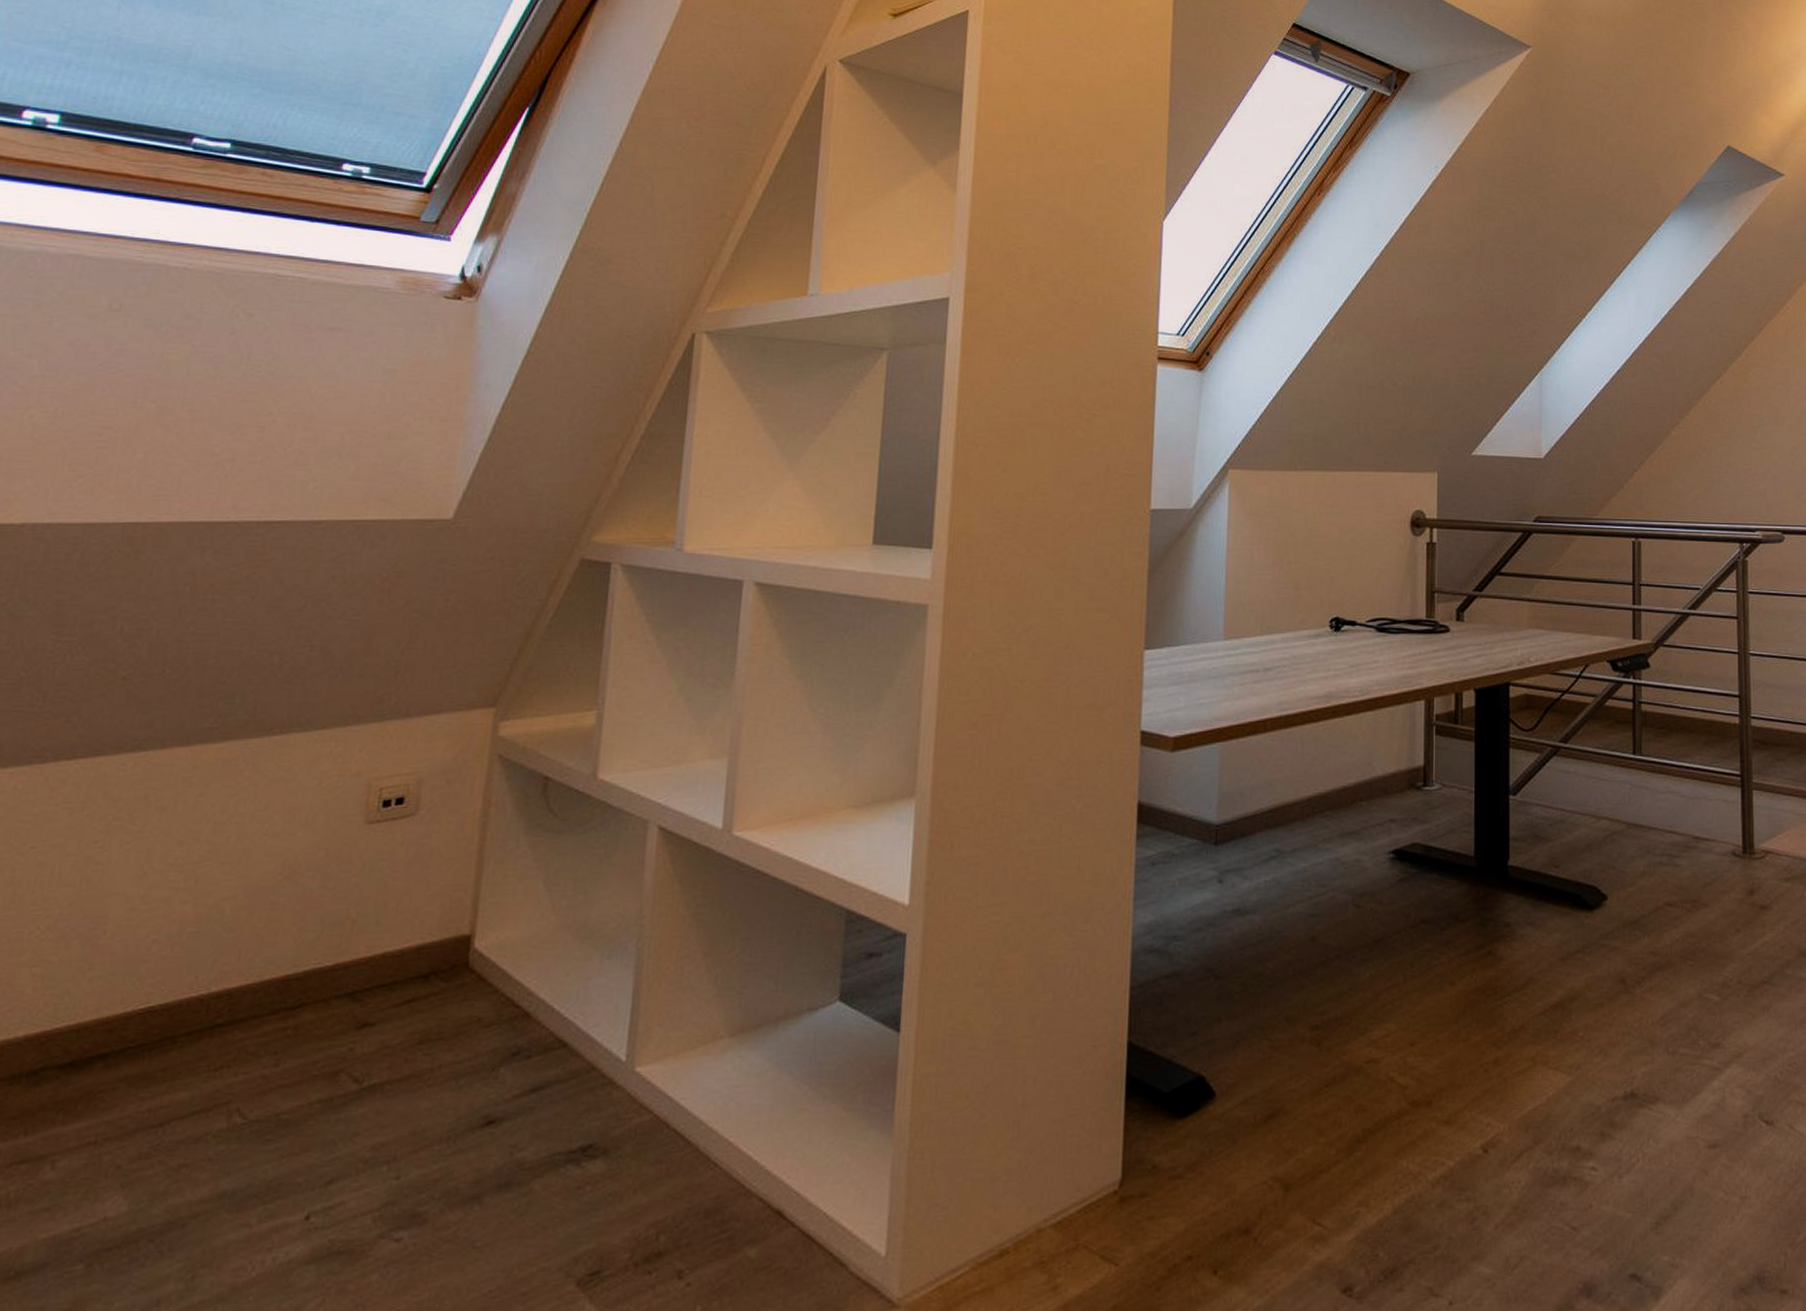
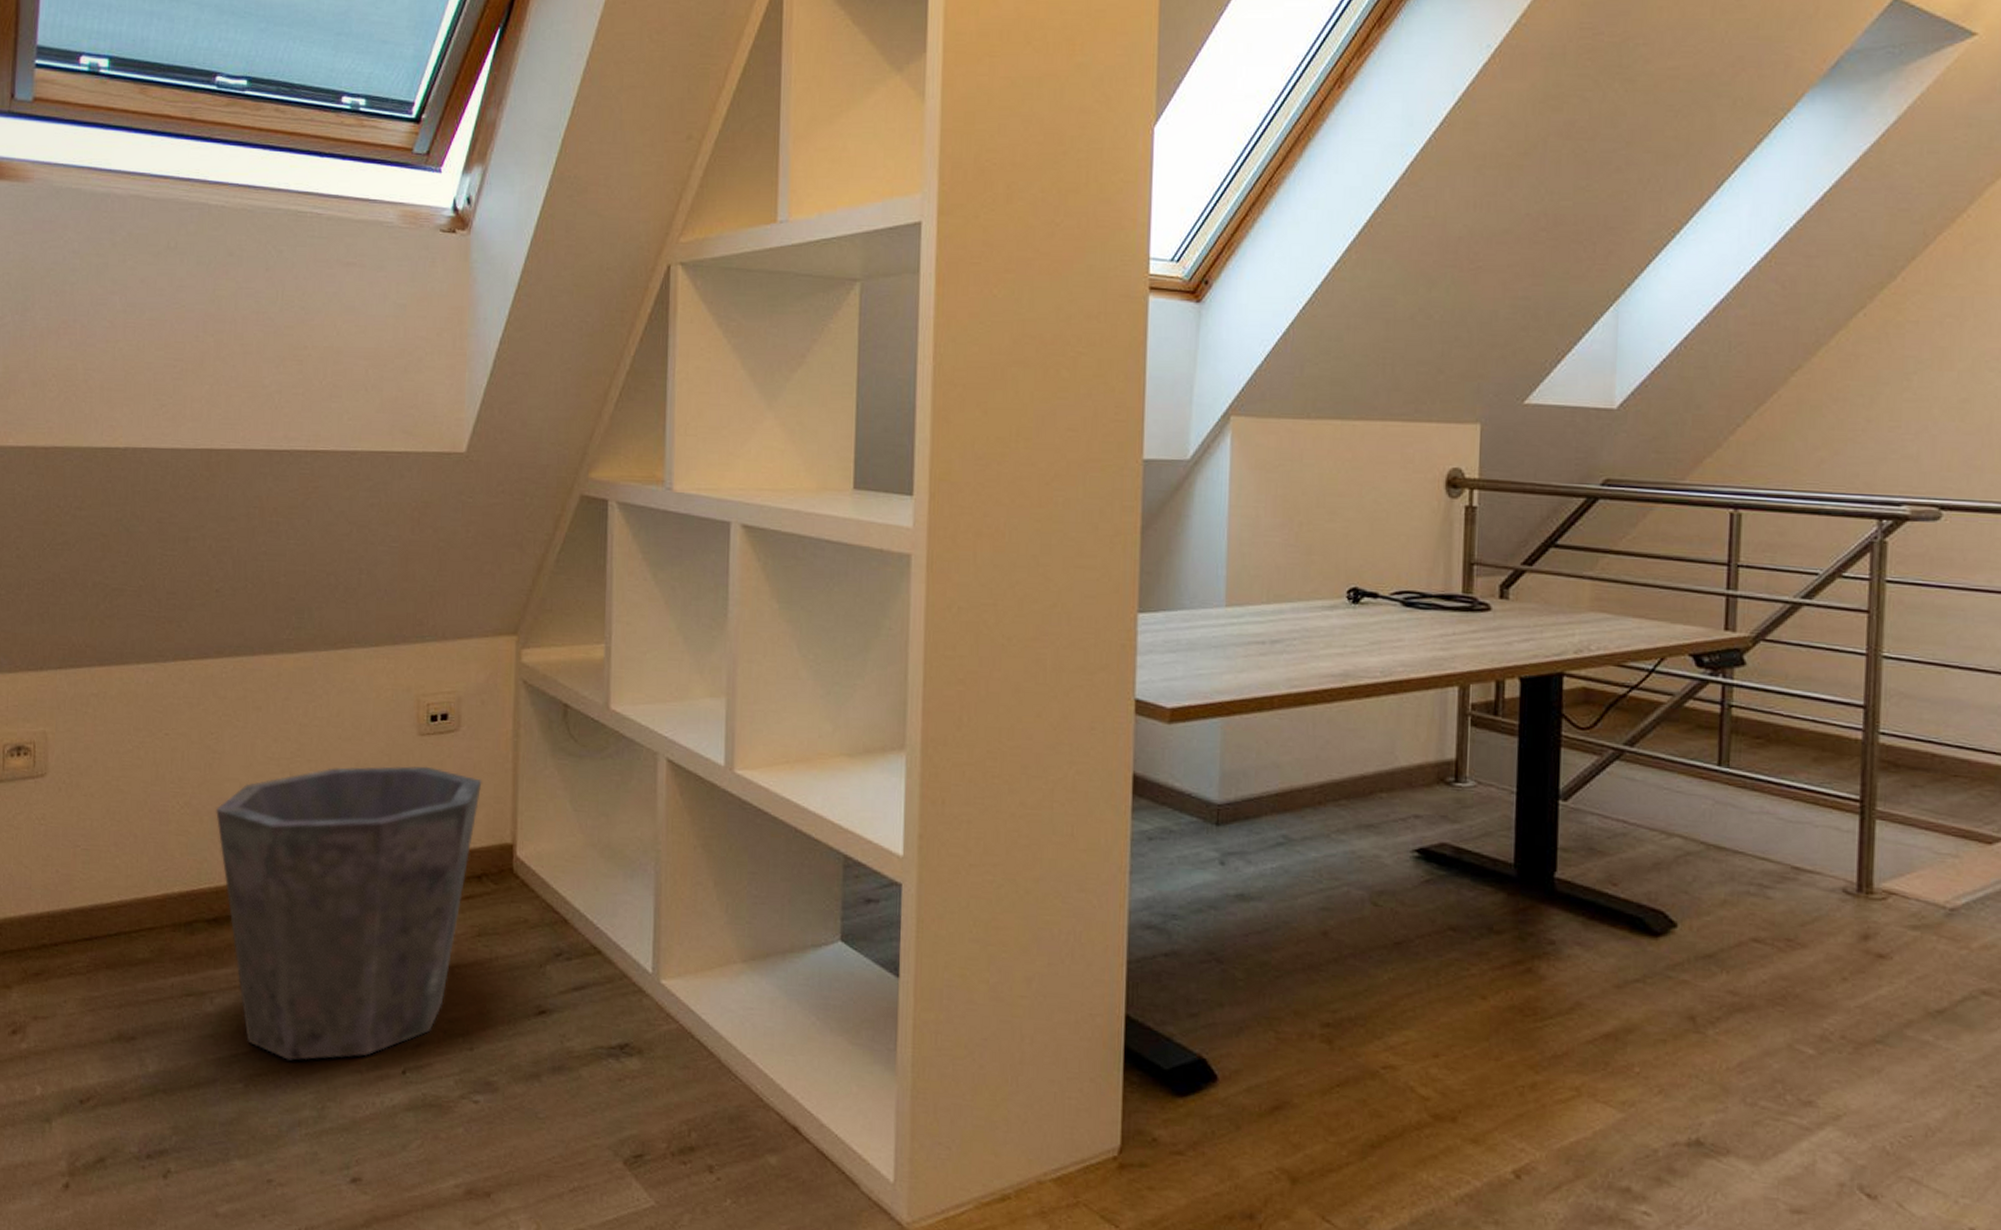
waste bin: none [88,857,440,1225] -> present [215,766,482,1061]

